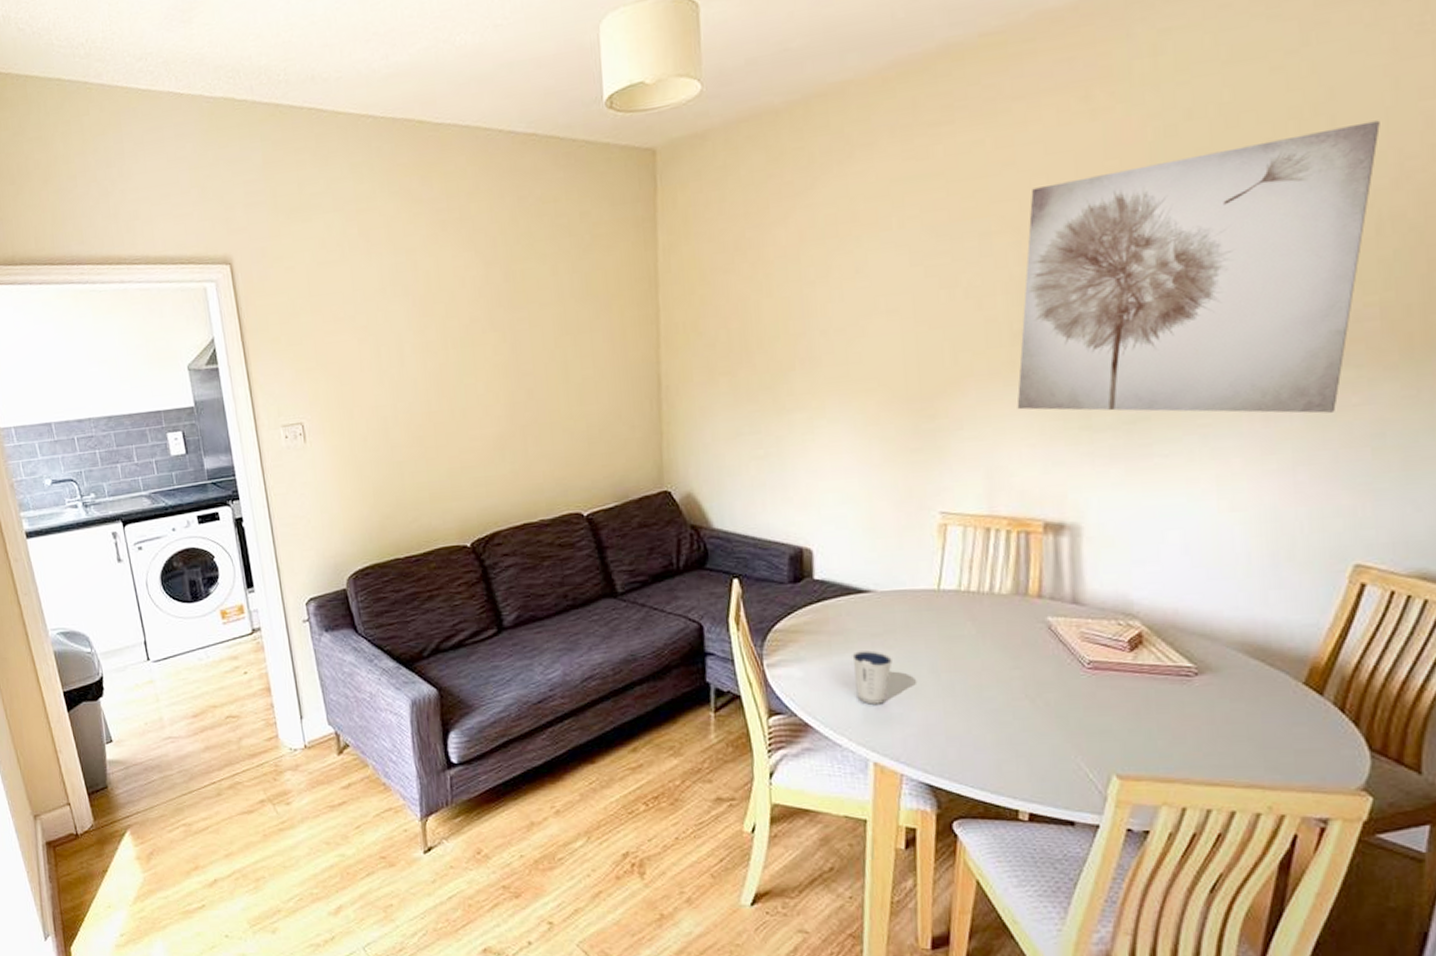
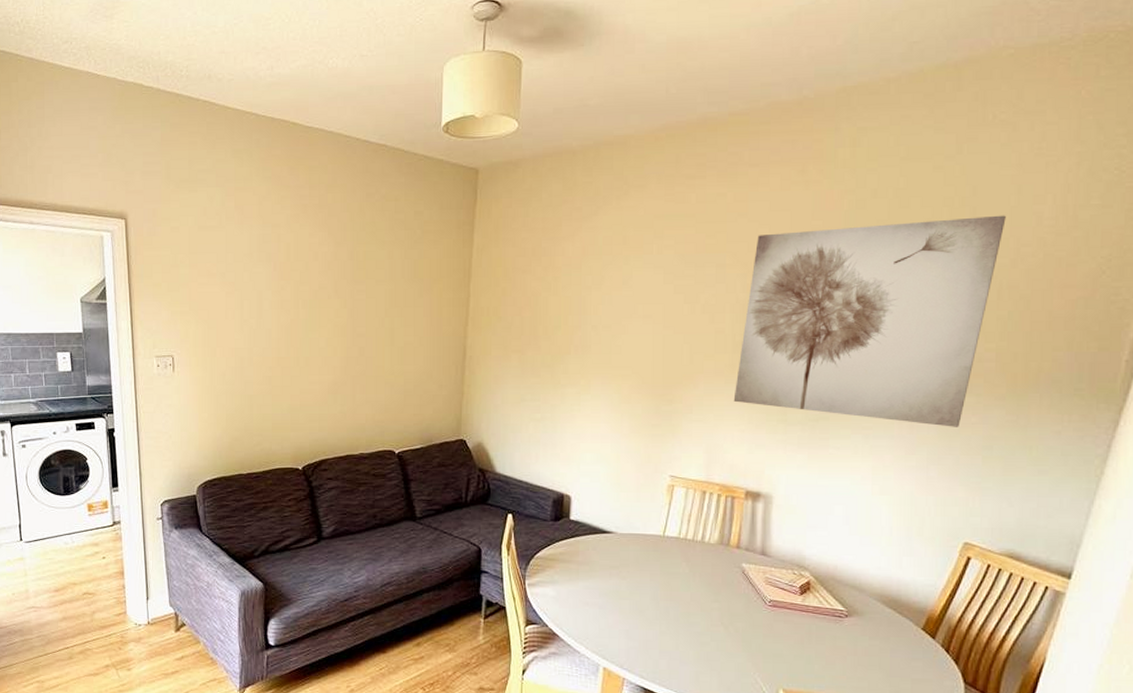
dixie cup: present [852,650,892,704] -> none [594,579,624,622]

